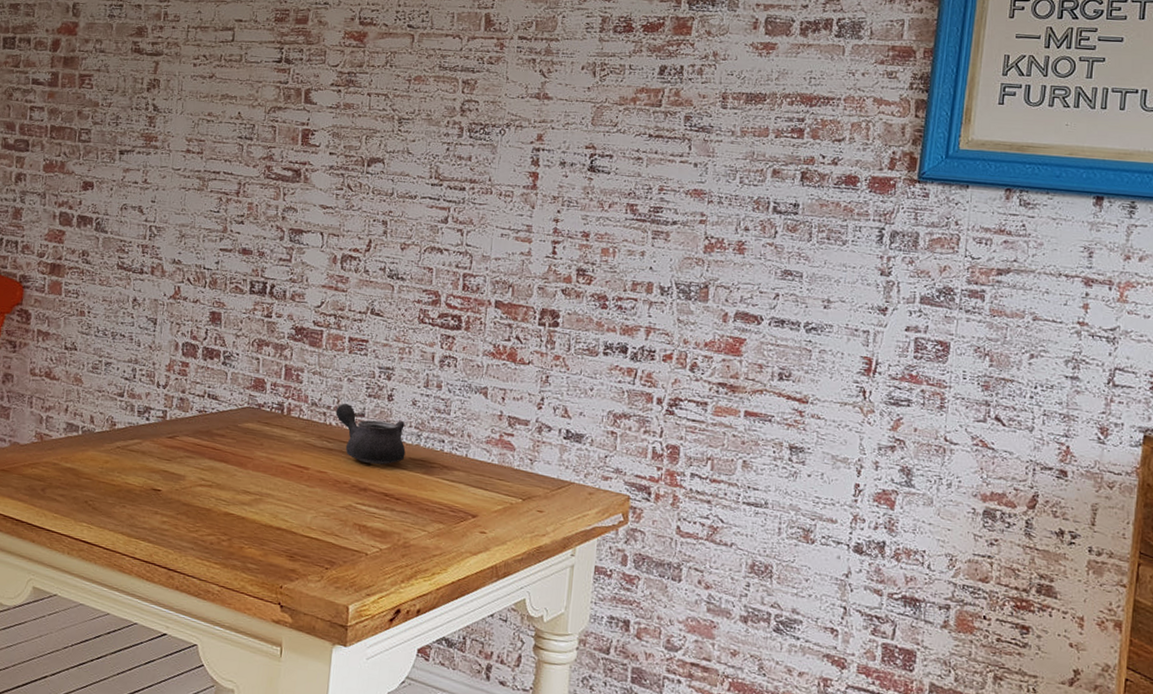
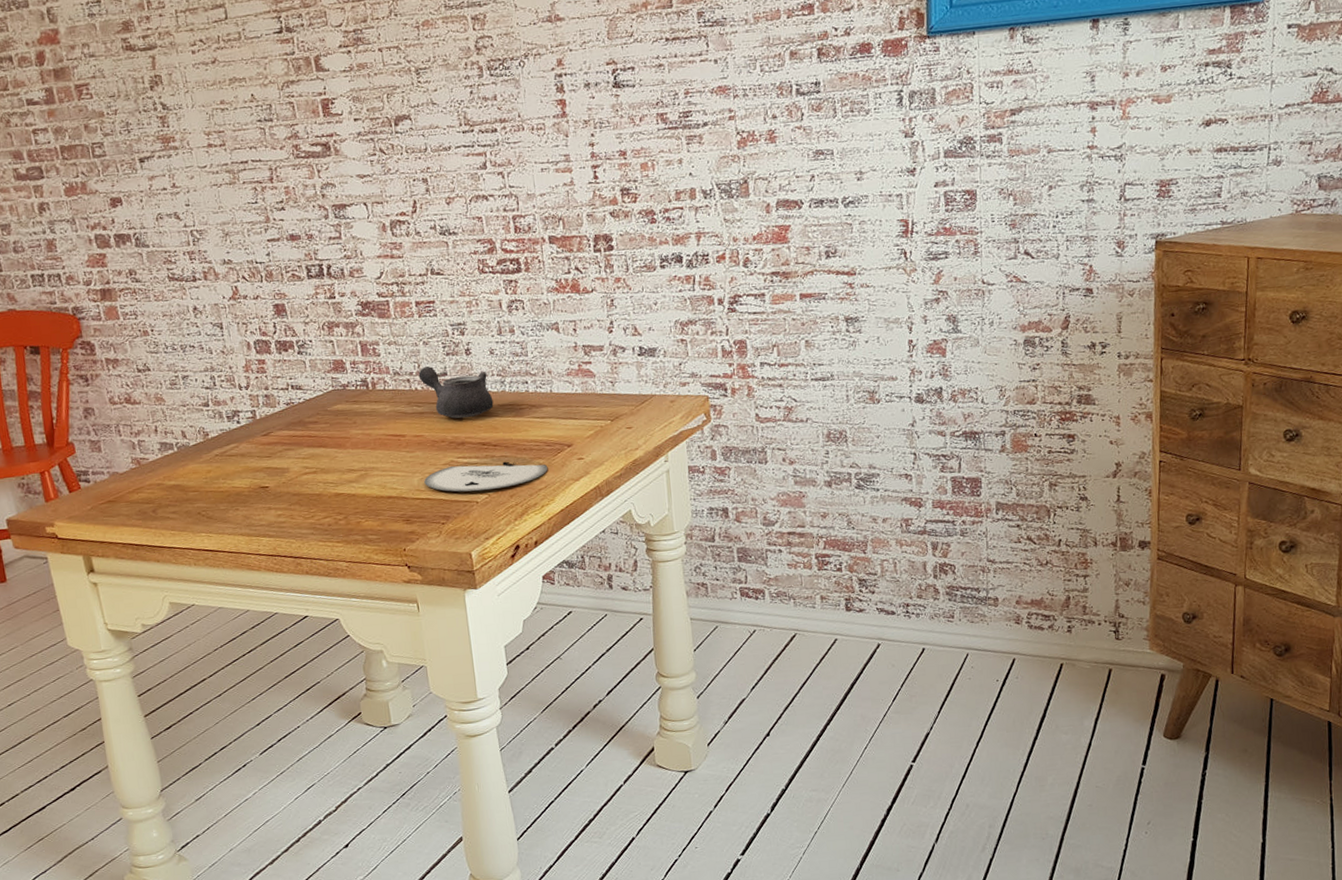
plate: none [317,510,447,546] -> present [424,461,548,492]

